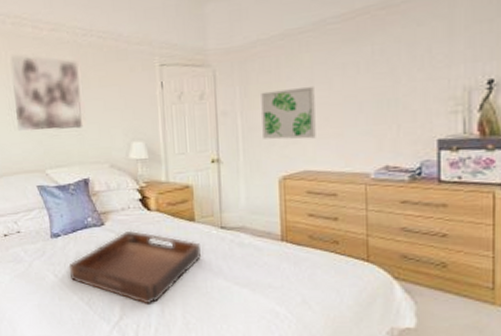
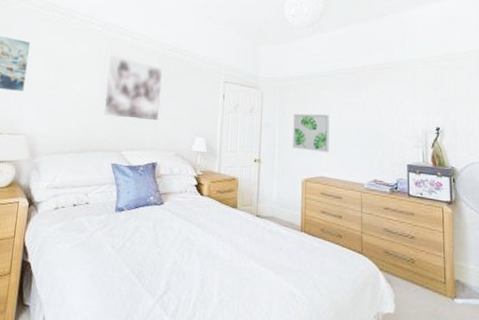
serving tray: present [68,230,201,304] -> none [126,211,239,280]

